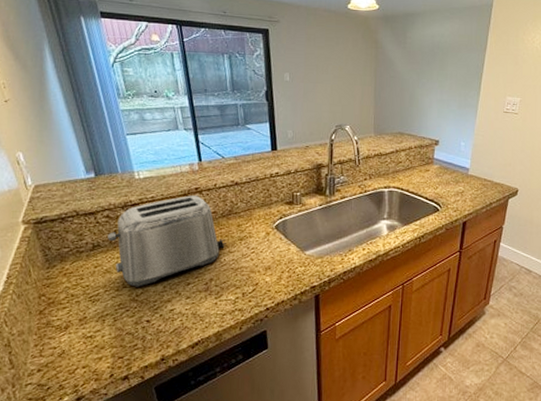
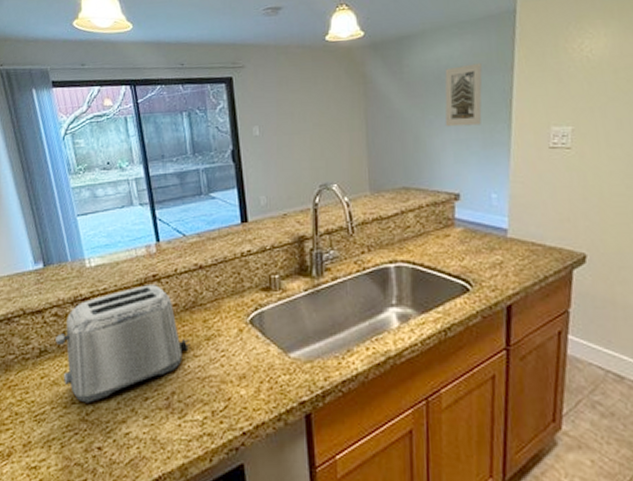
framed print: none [433,42,464,91] -> present [444,63,482,127]

